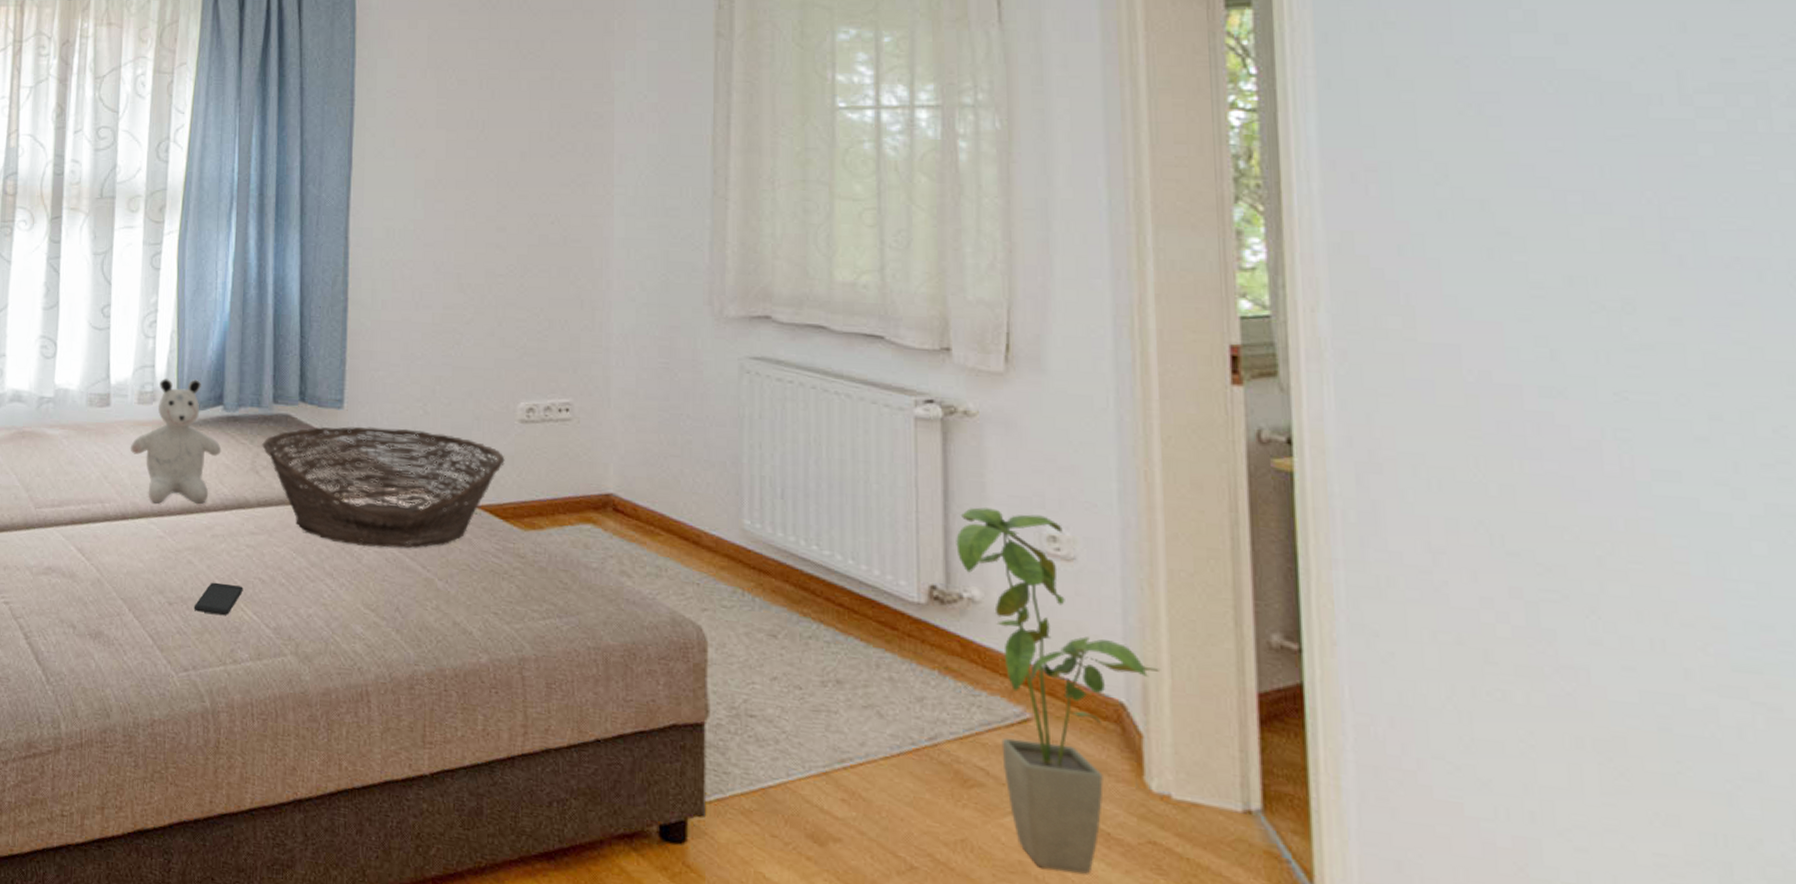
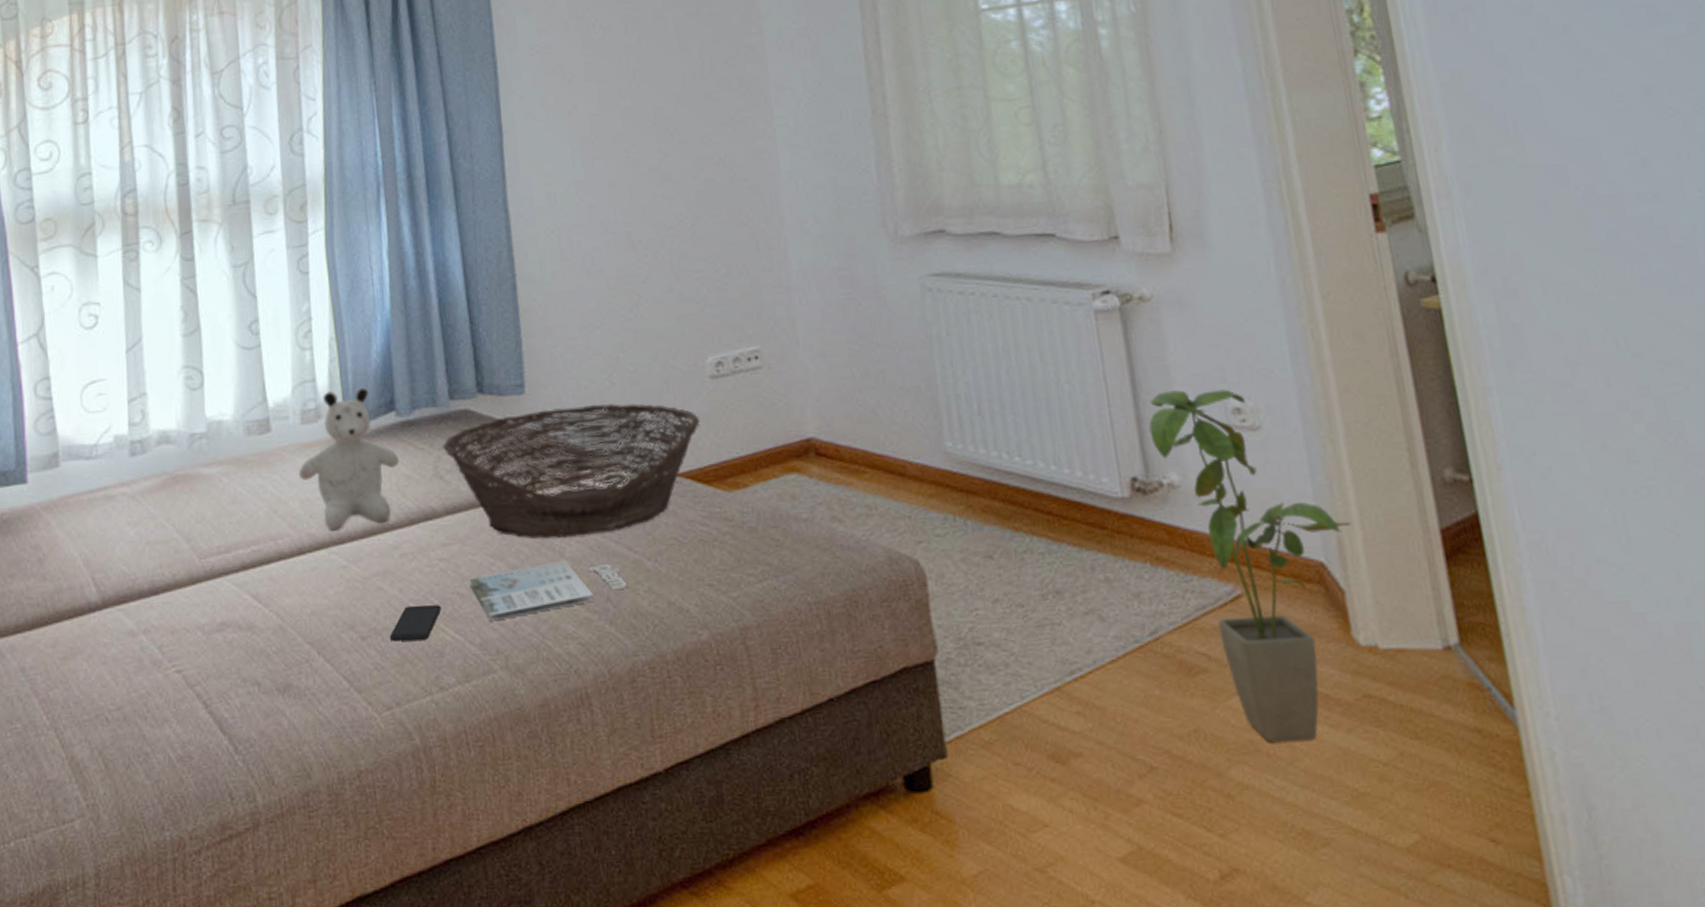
magazine: none [271,566,416,610] -> present [469,561,626,622]

